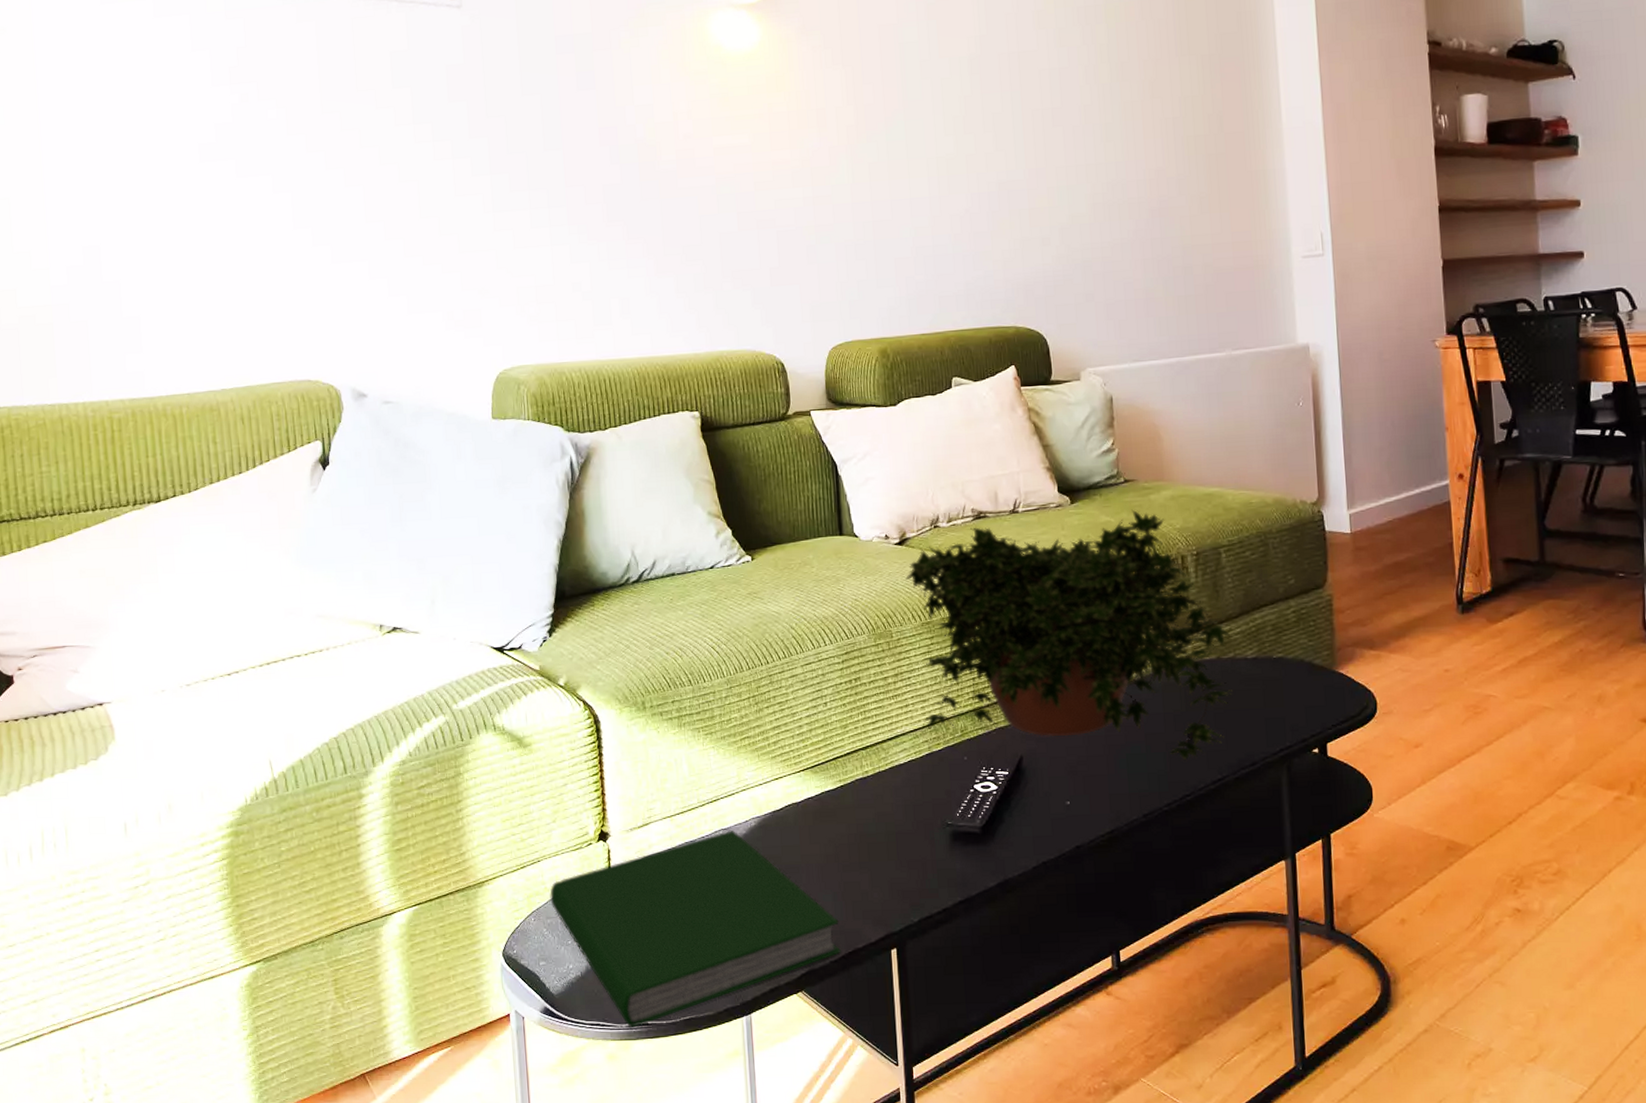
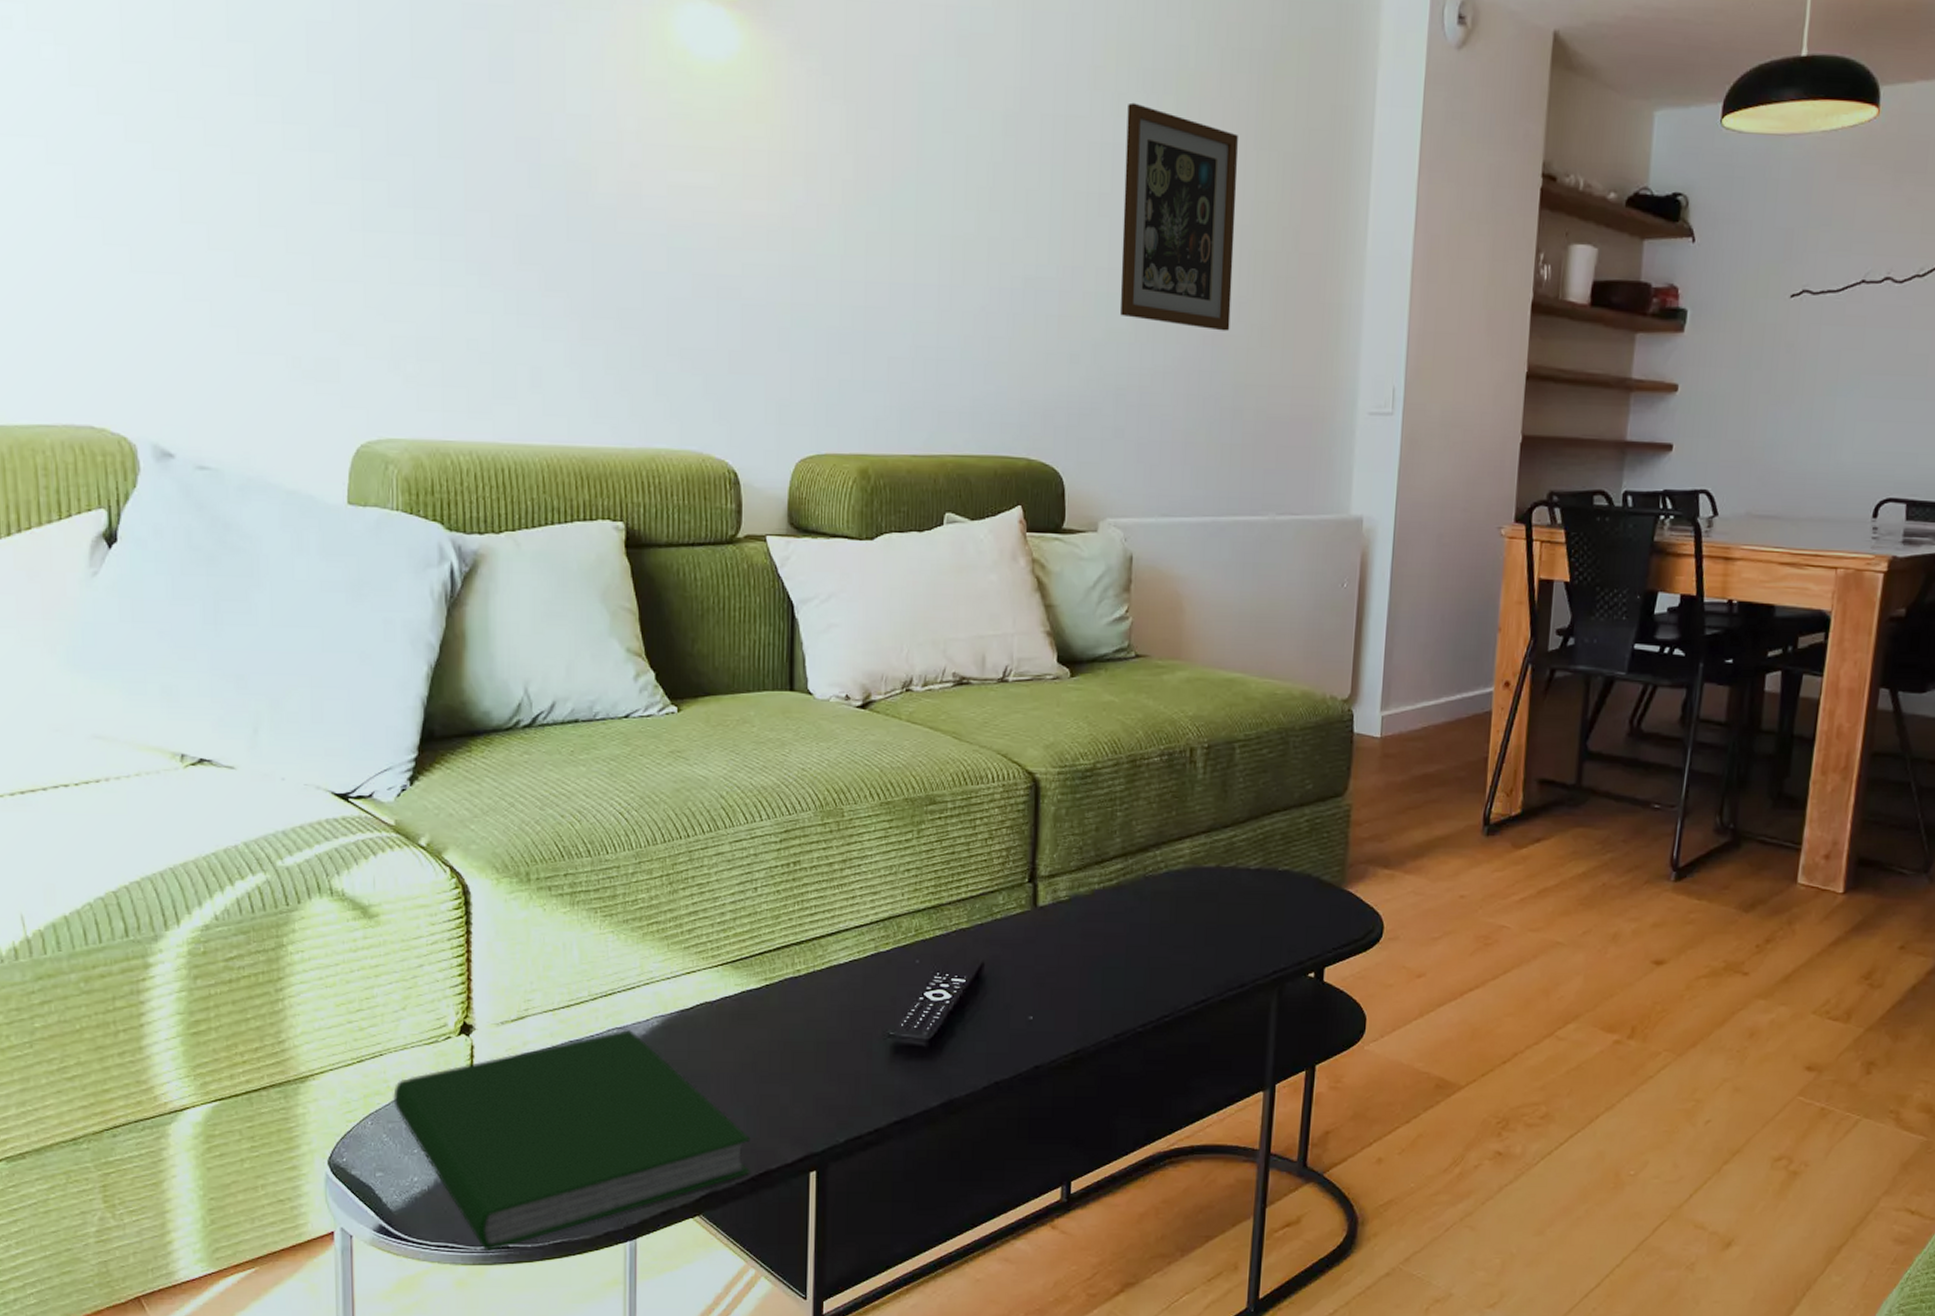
potted plant: present [905,509,1232,760] -> none [866,689,1234,977]
wall art: none [1067,34,1173,205] -> present [1120,102,1238,331]

